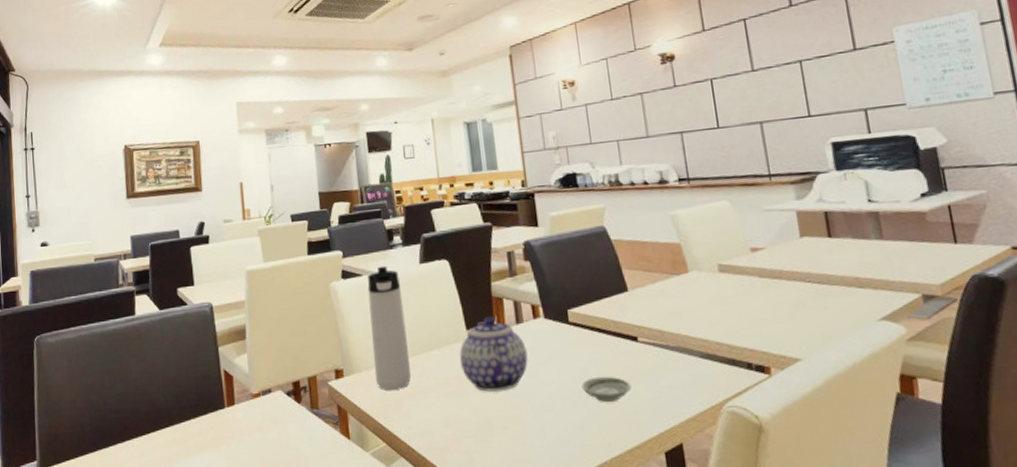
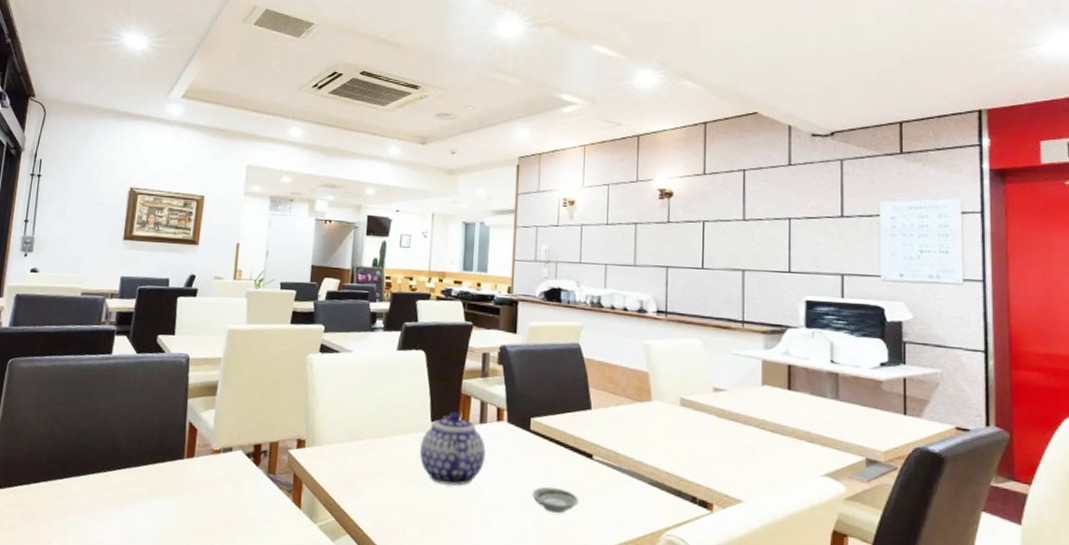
thermos bottle: present [367,265,412,390] -> none [335,346,376,468]

